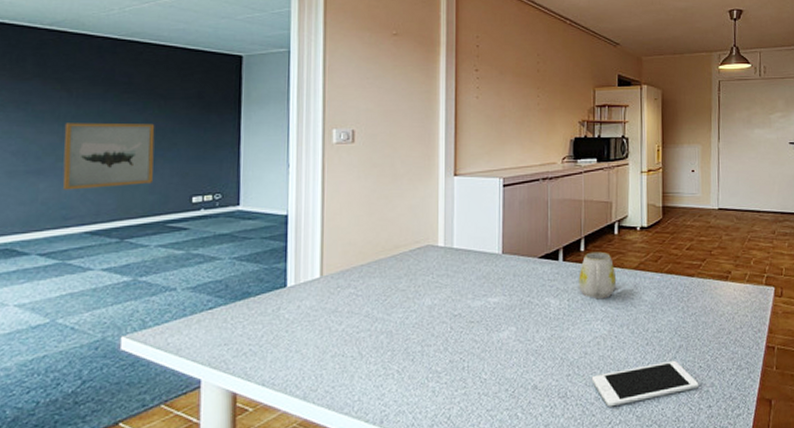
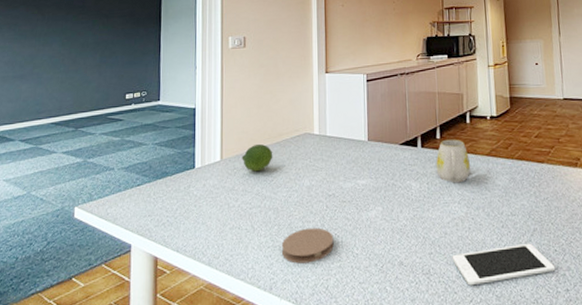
wall art: present [62,122,155,190] -> none [37,37,101,90]
fruit: none [347,257,387,290] -> present [242,143,273,172]
coaster: none [395,351,458,393] -> present [281,227,334,264]

